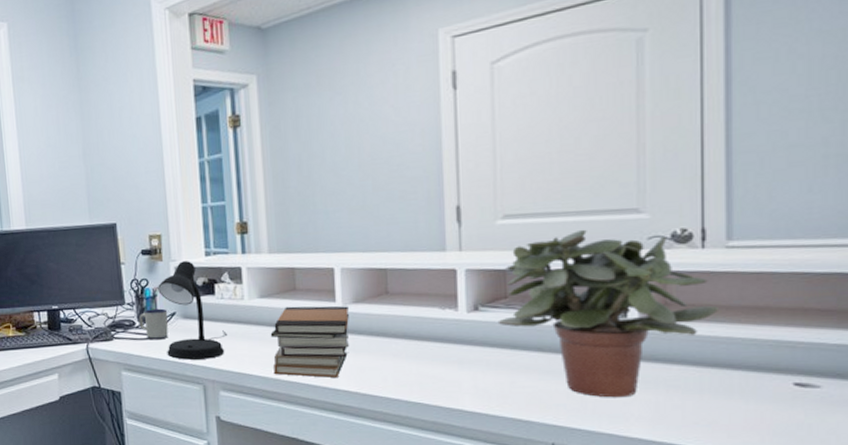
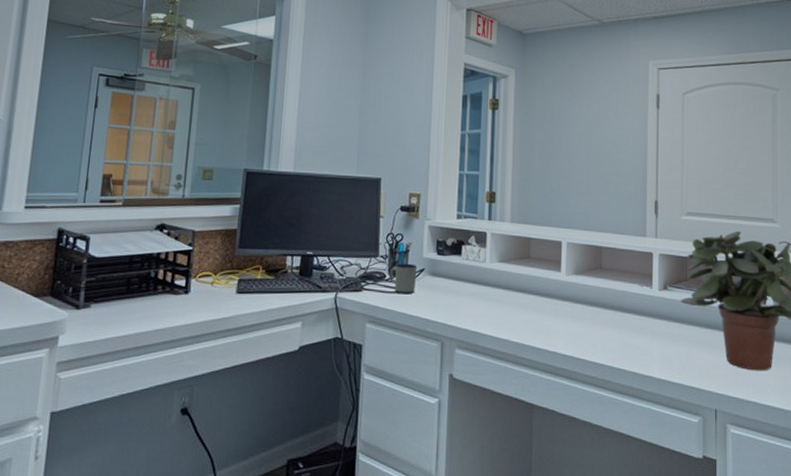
desk lamp: present [158,261,227,360] -> none [411,221,468,317]
book stack: present [270,305,349,378] -> none [505,272,570,341]

